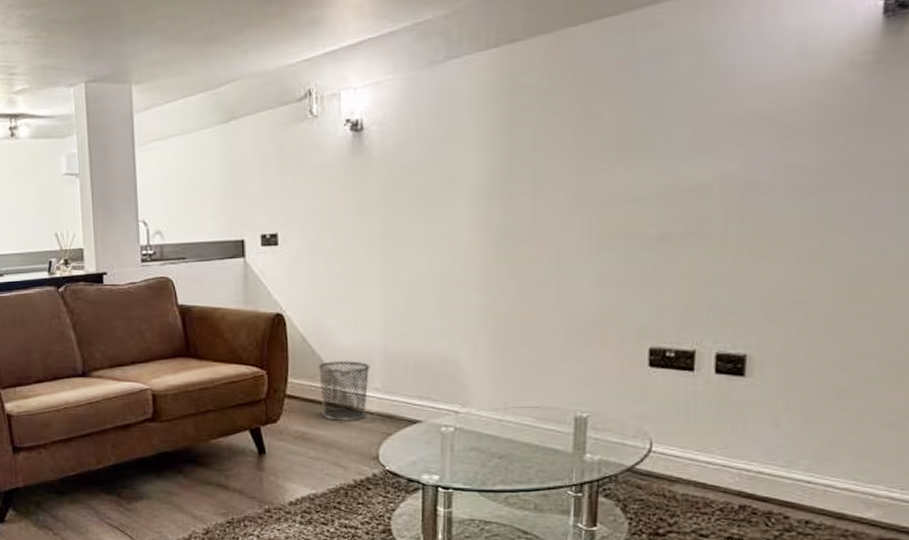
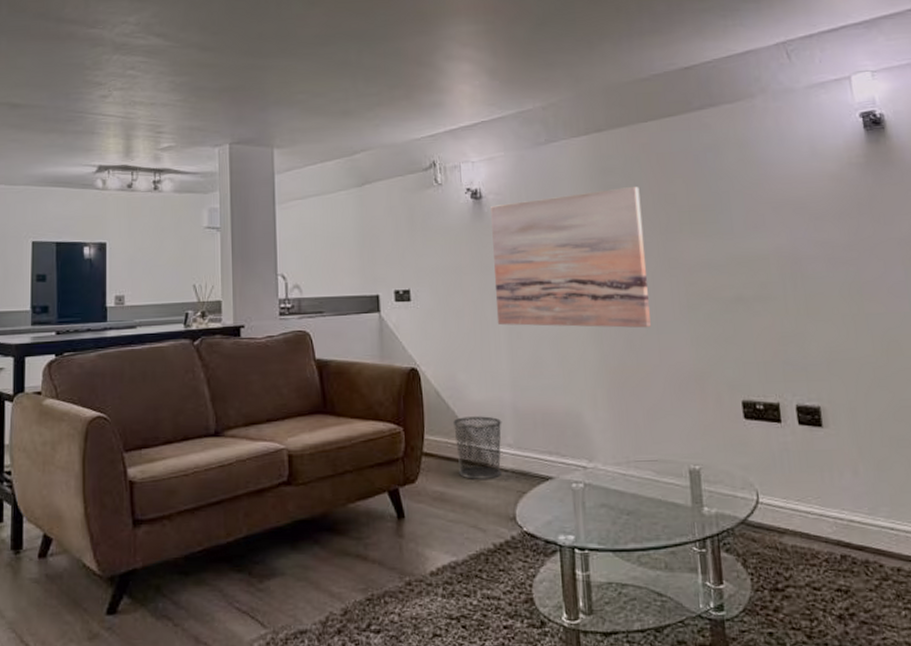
wall art: none [372,108,557,271] -> present [491,187,651,328]

